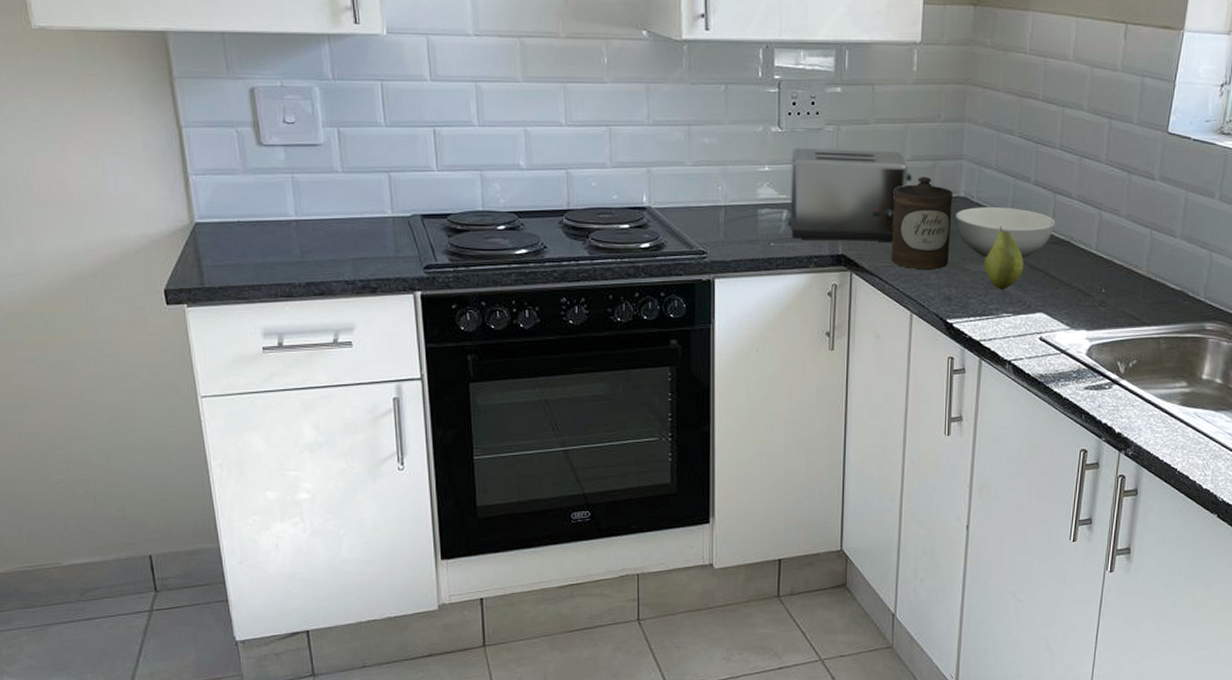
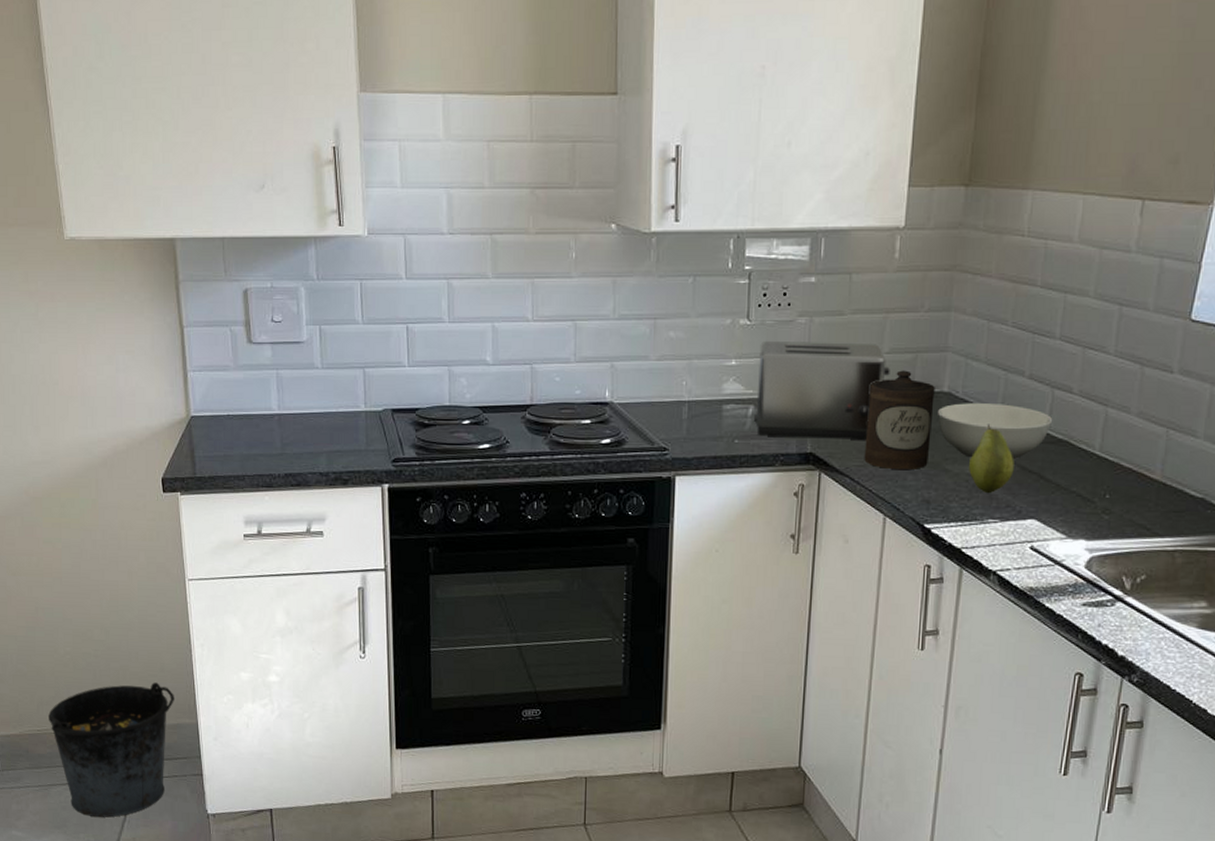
bucket: none [41,507,193,654] -> present [48,682,175,818]

